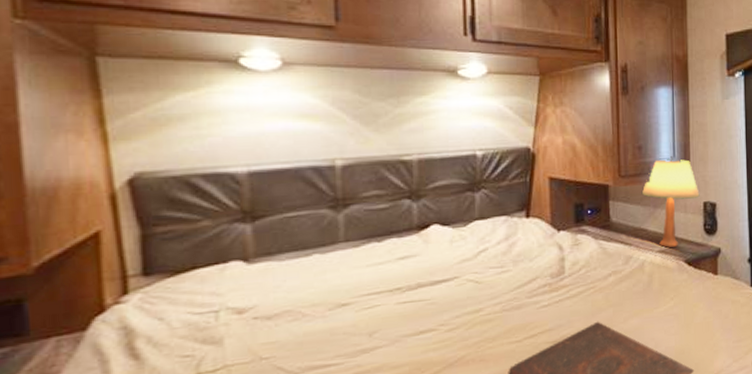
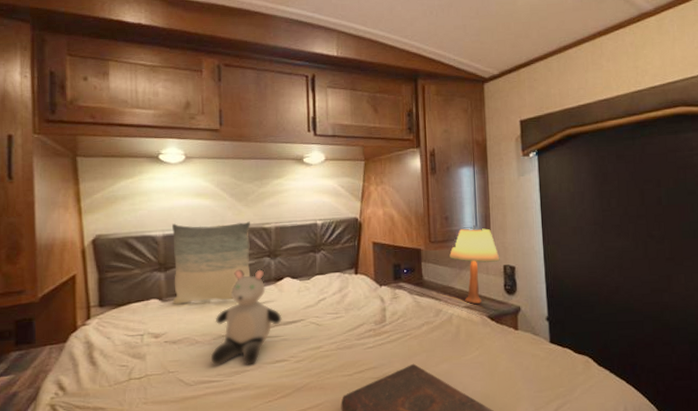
pillow: none [263,152,383,268] -> present [172,221,251,305]
stuffed animal: none [324,215,428,343] -> present [210,269,282,365]

